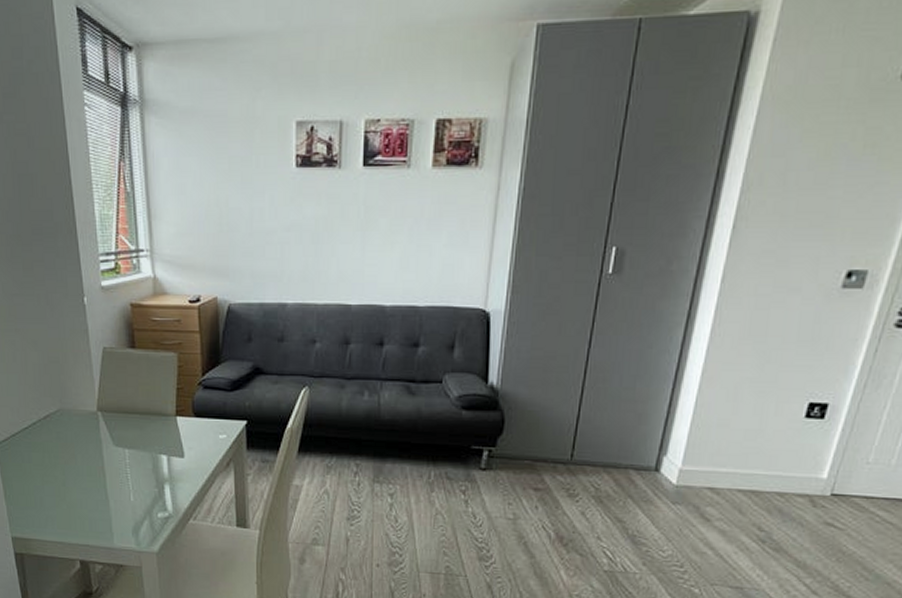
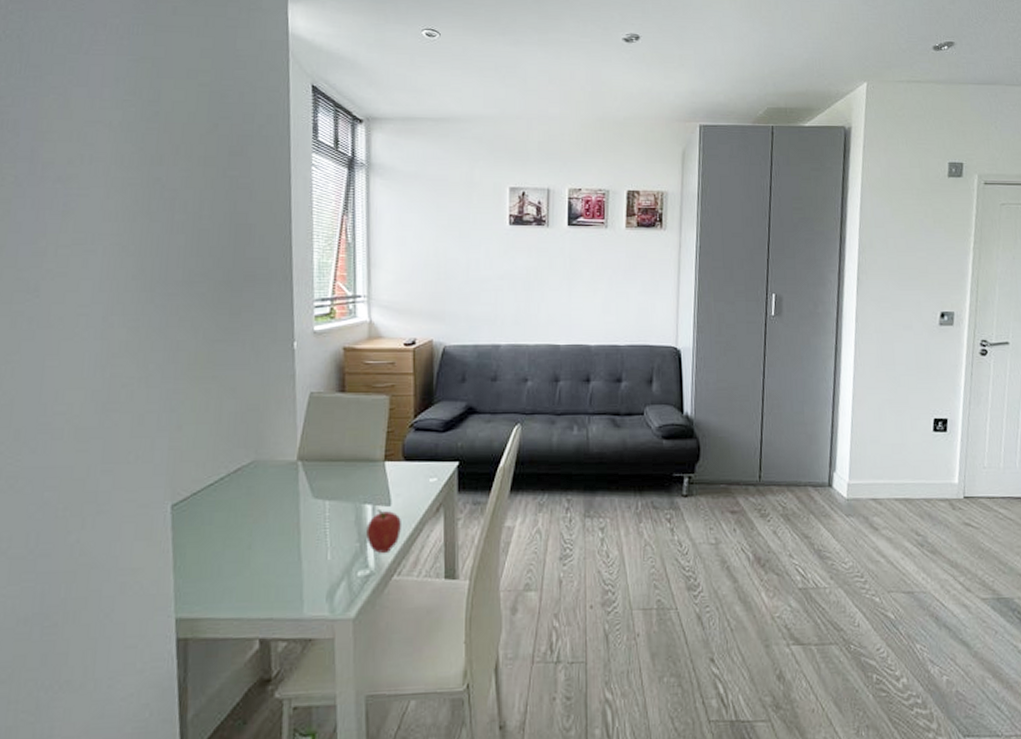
fruit: none [163,459,194,500] -> present [366,508,401,554]

